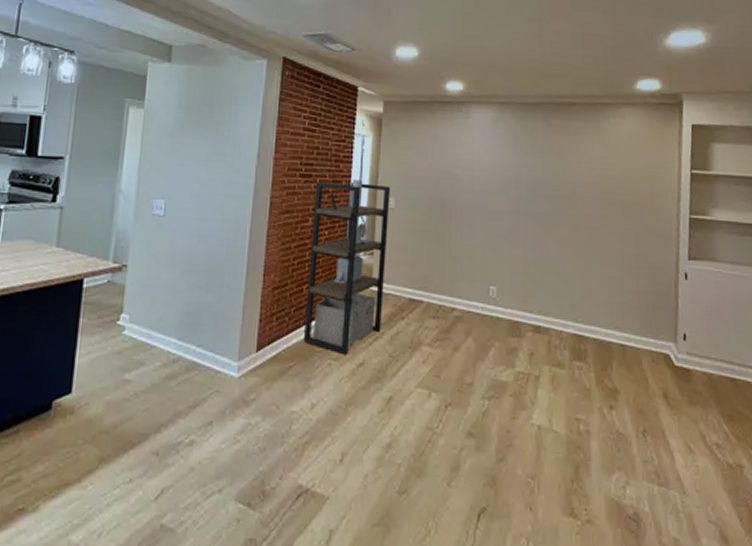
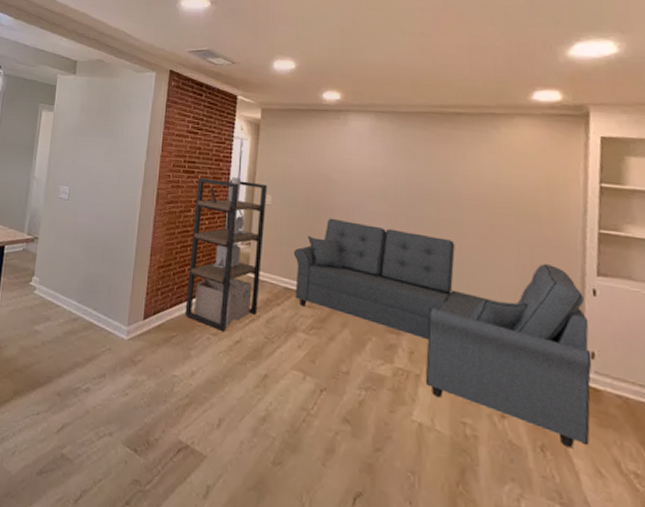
sofa: none [417,219,684,429] -> present [293,218,592,449]

